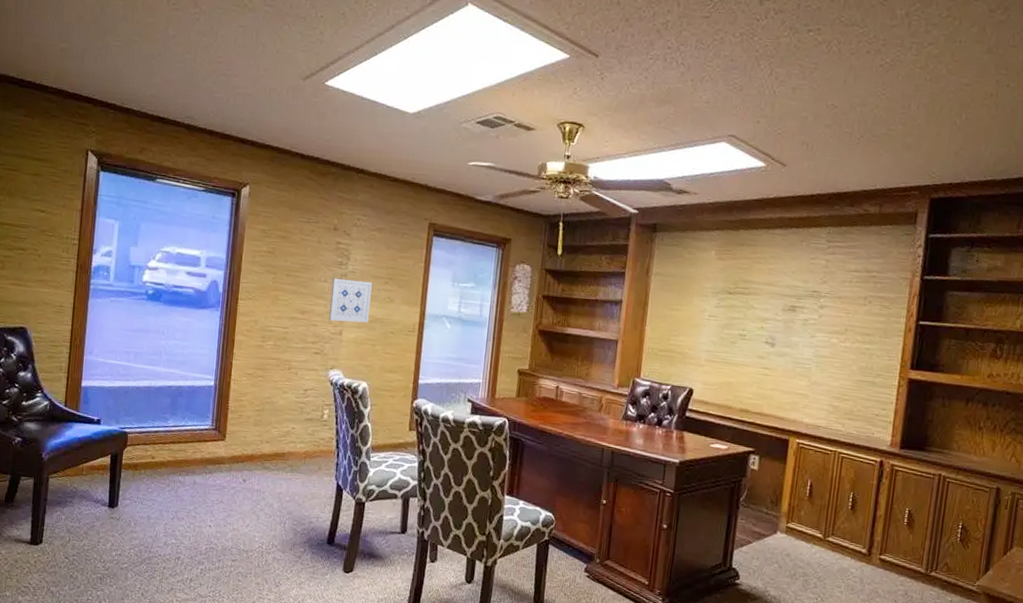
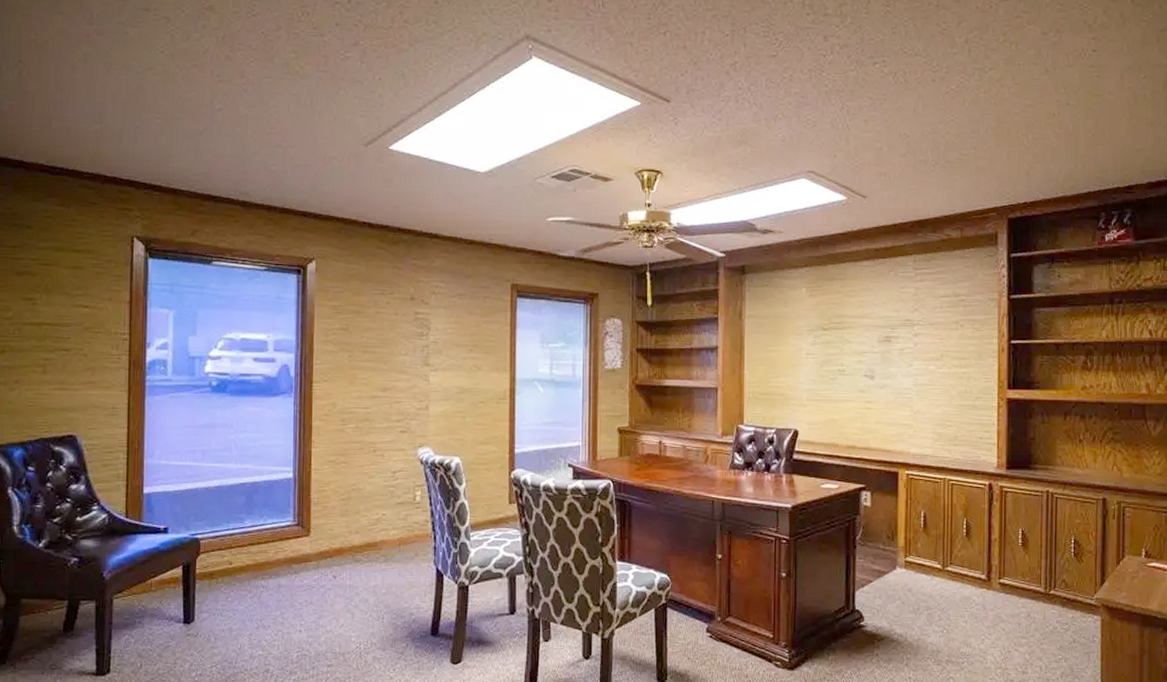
wall art: present [328,278,372,323] -> none [412,350,456,396]

